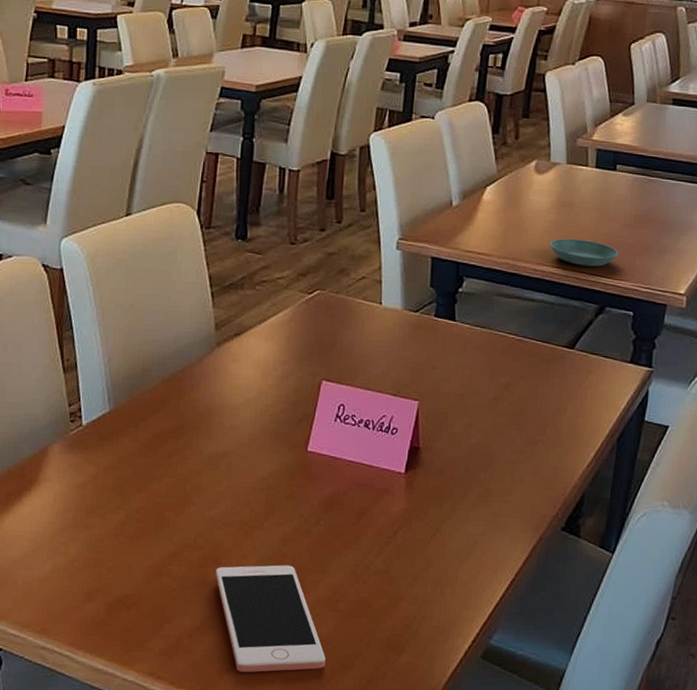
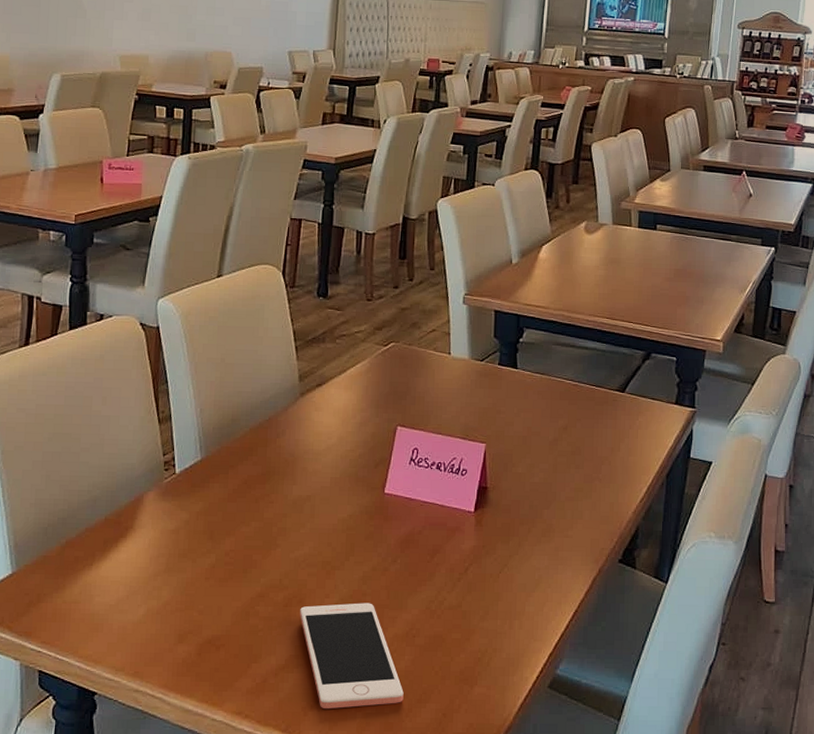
saucer: present [549,238,619,267] -> none [599,291,662,317]

